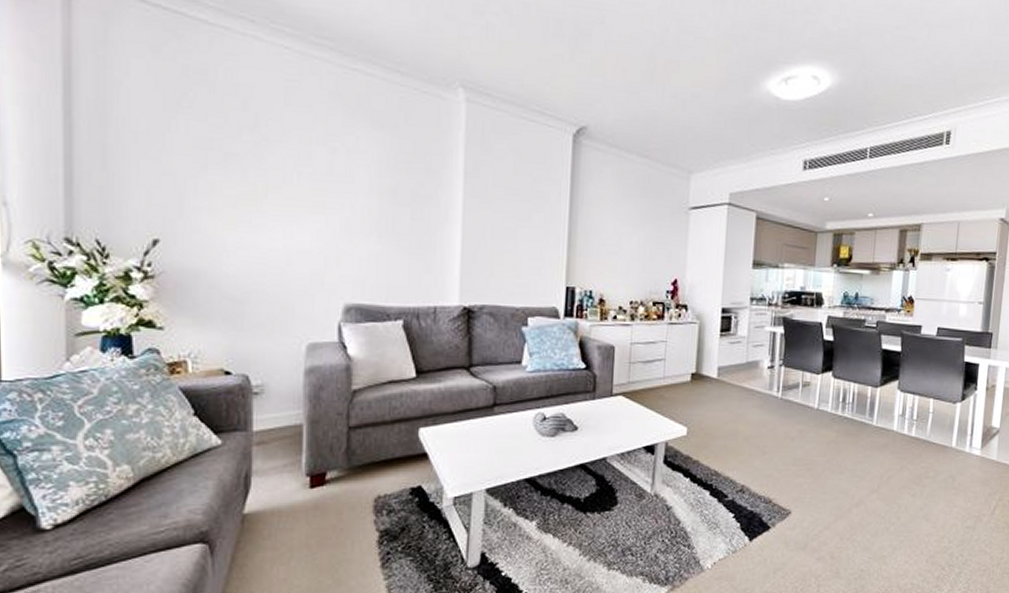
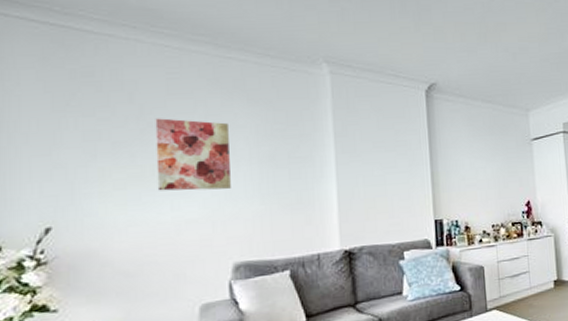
wall art: none [269,131,348,221] -> present [155,118,231,191]

